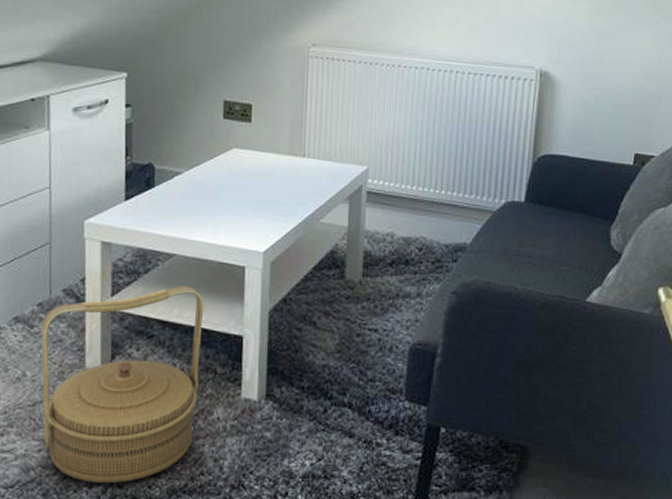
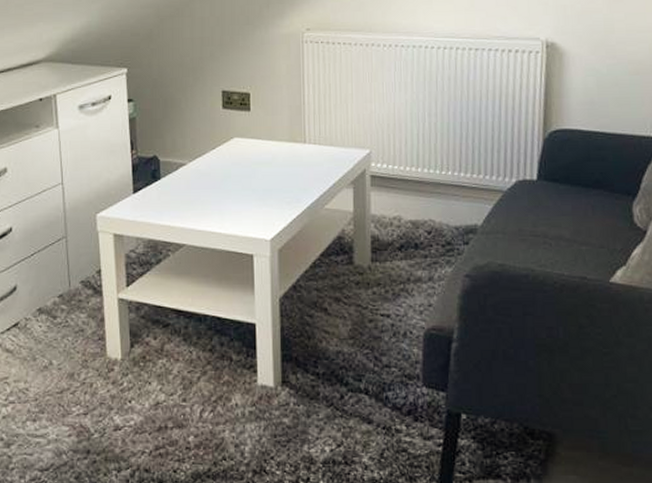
basket: present [40,286,204,484] -> none [62,275,216,468]

